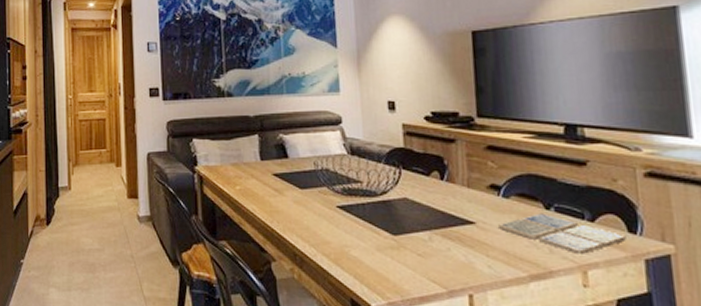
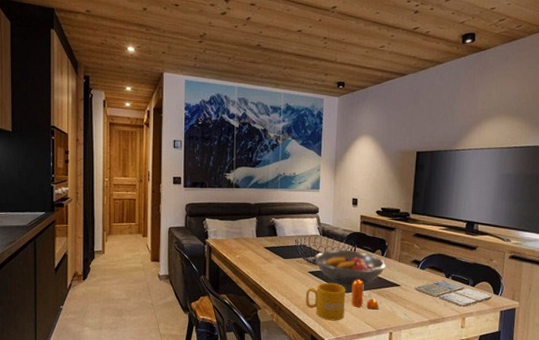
mug: none [337,220,397,278] -> present [306,282,346,321]
fruit bowl: none [343,174,450,224] -> present [314,250,386,285]
pepper shaker: none [402,215,446,260] -> present [351,279,379,310]

